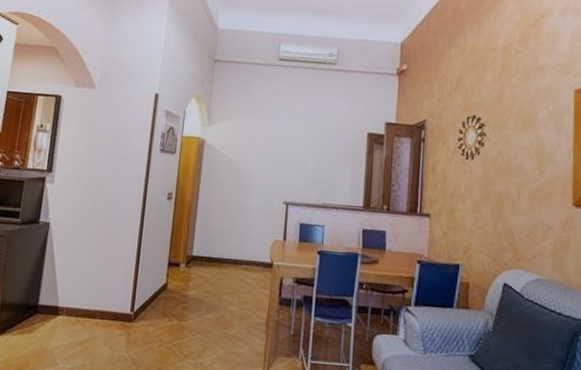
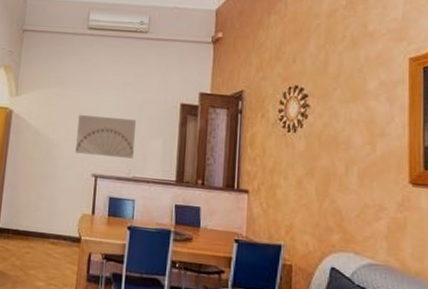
wall art: none [267,143,326,186] -> present [76,114,137,159]

